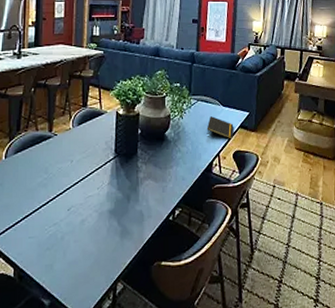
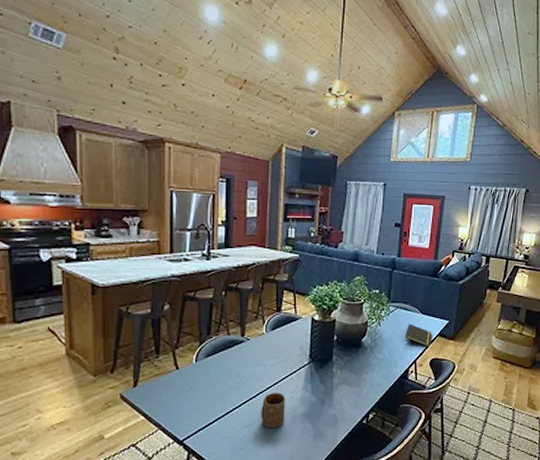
cup: none [68,189,92,227] -> present [261,392,286,429]

